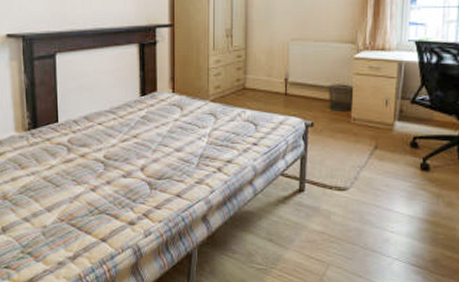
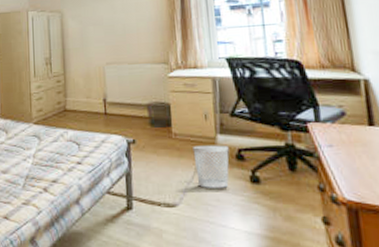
wastebasket: none [369,131,405,174] -> present [193,145,229,188]

